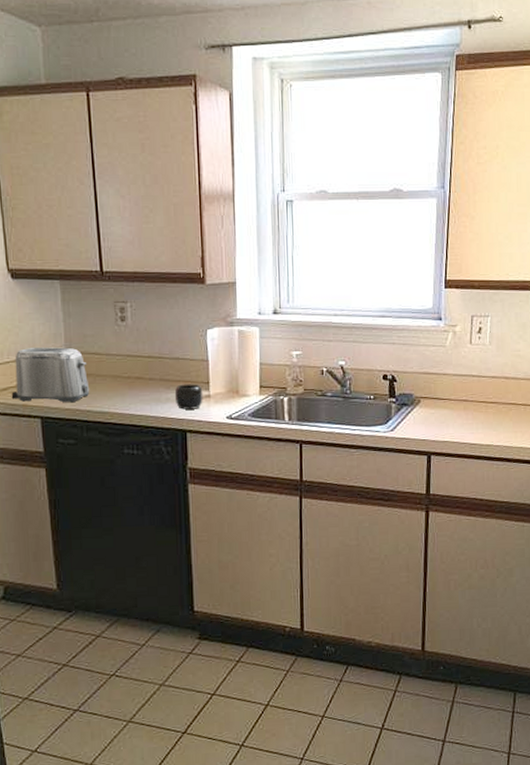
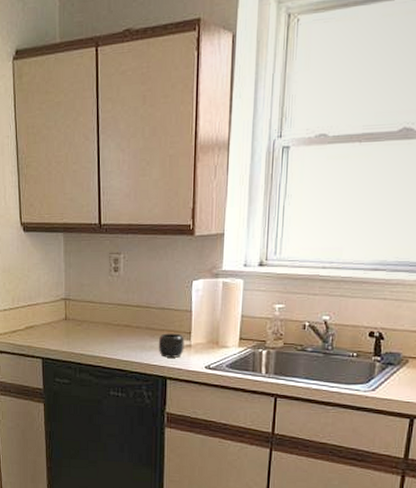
toaster: present [11,347,90,403] -> none [19,295,84,346]

